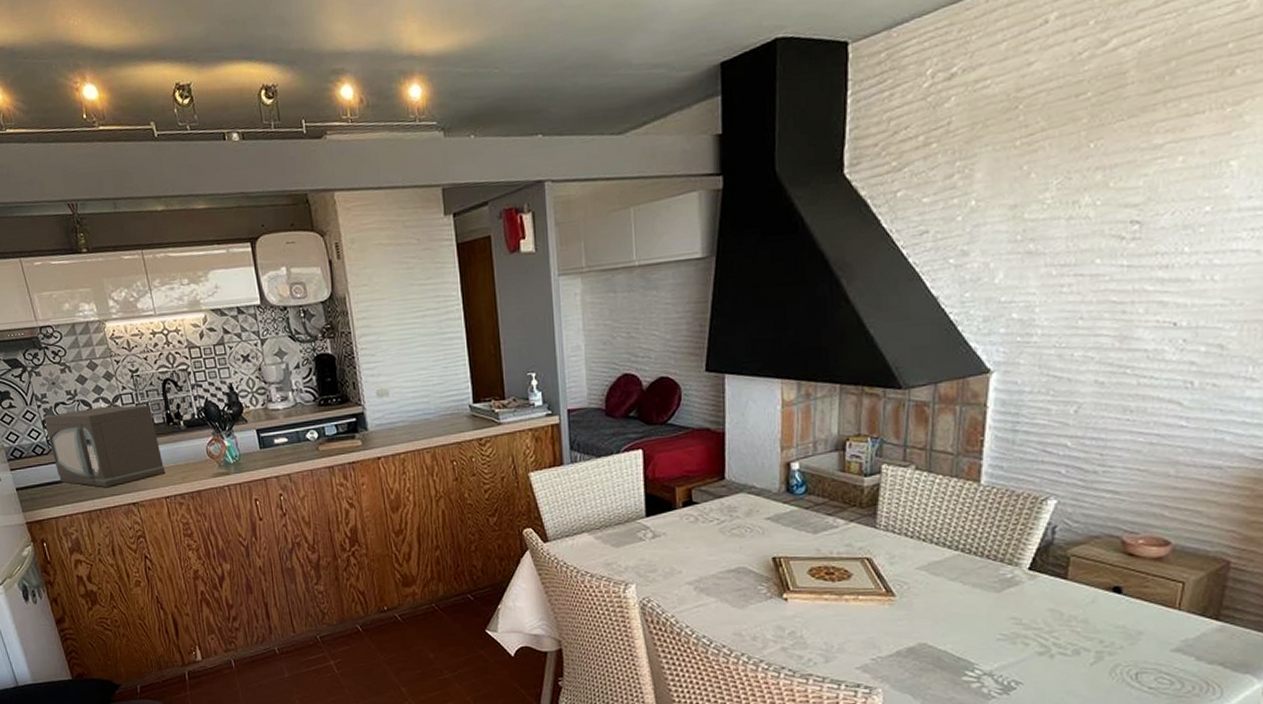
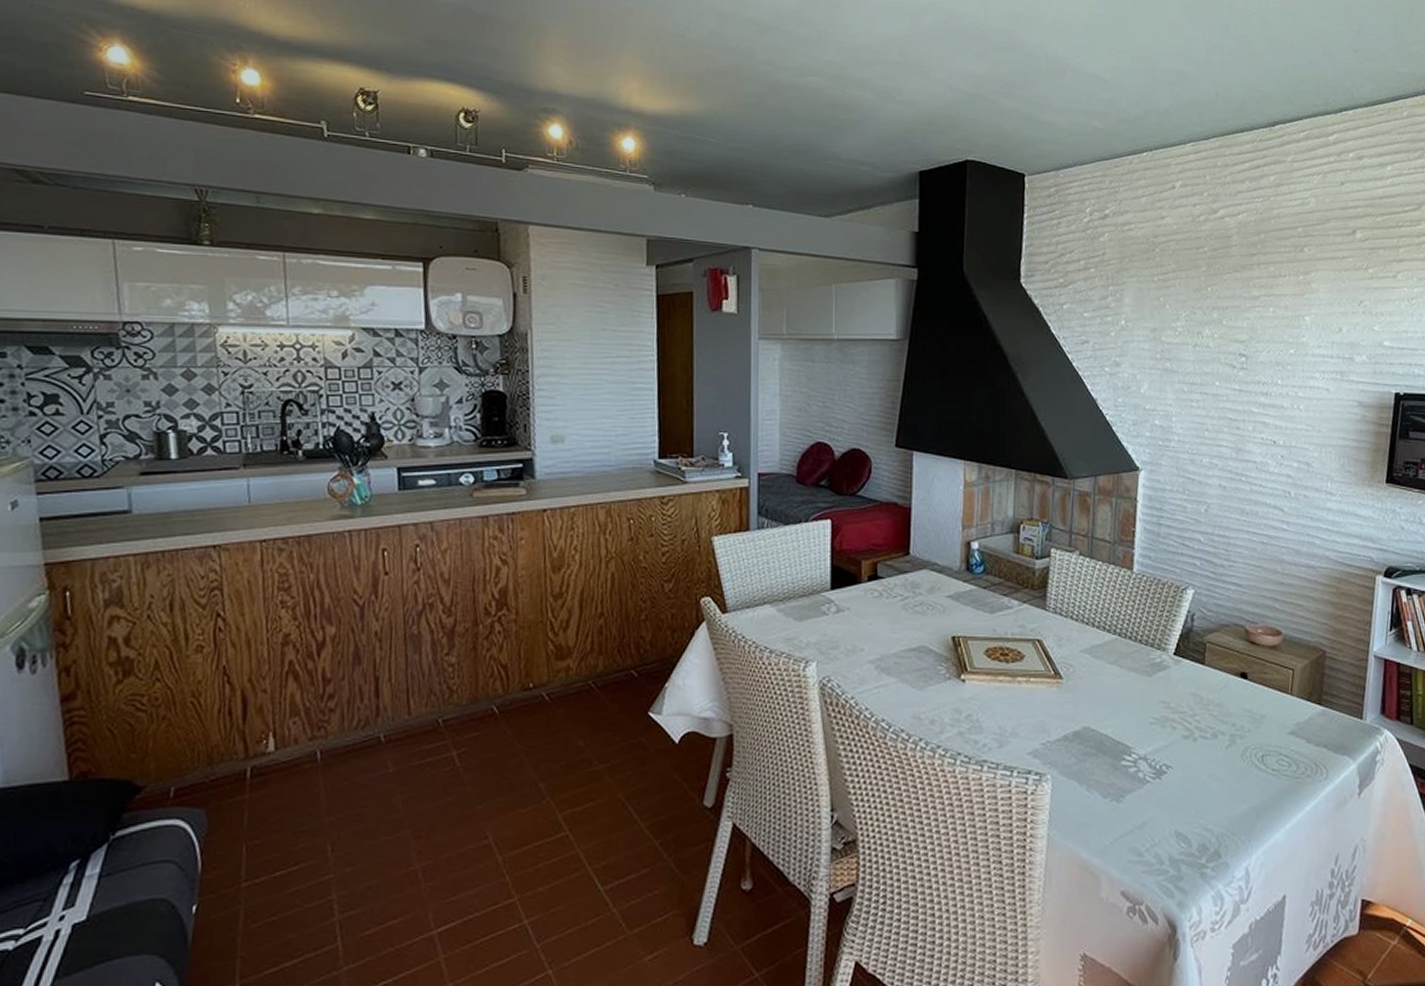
microwave: present [44,404,166,488] -> none [103,424,267,525]

